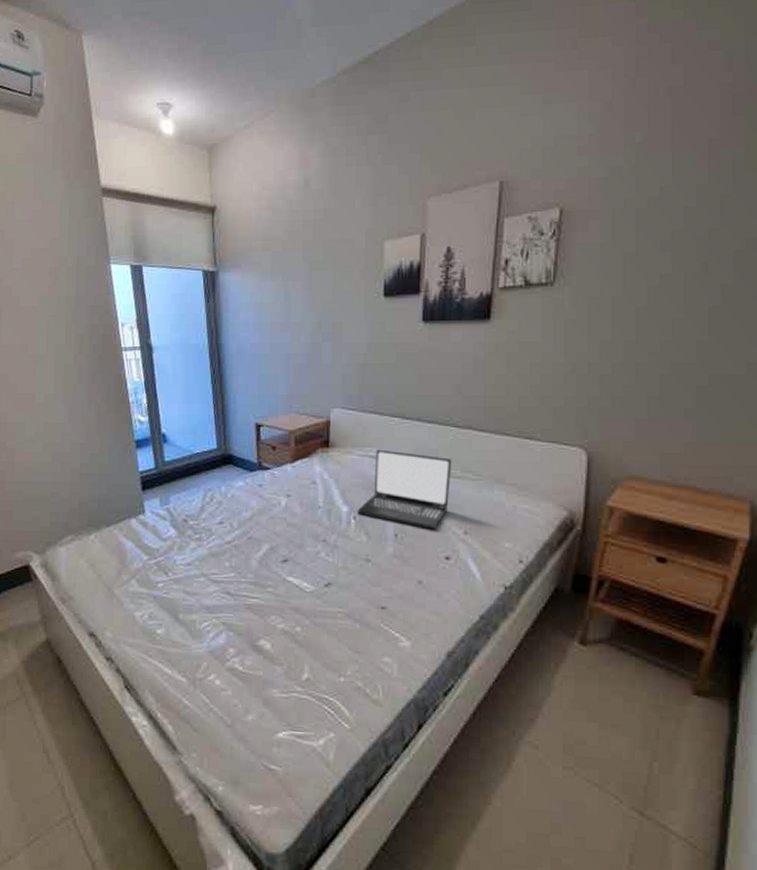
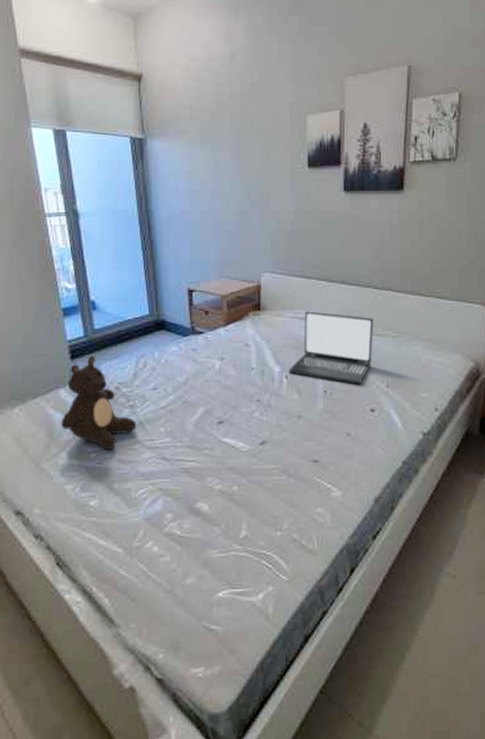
teddy bear: none [132,487,203,580] -> present [61,356,137,449]

